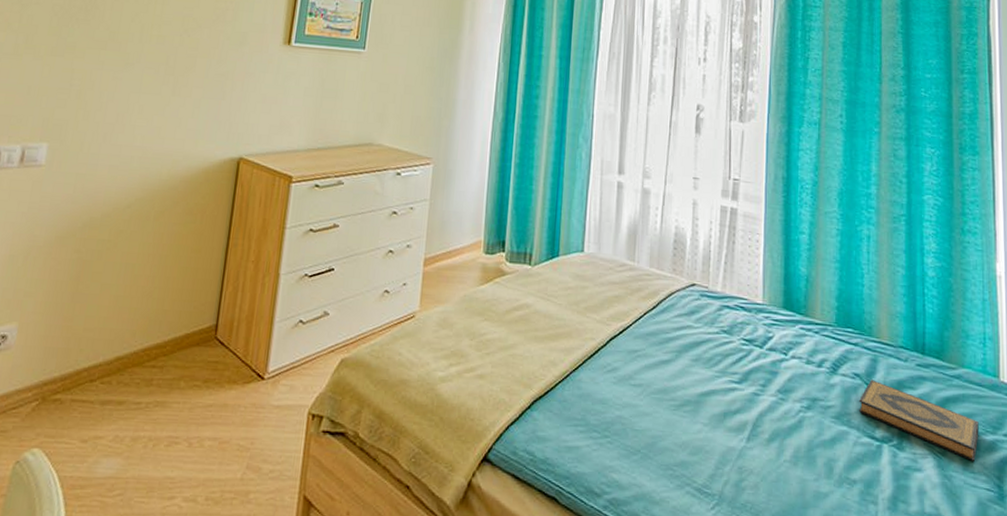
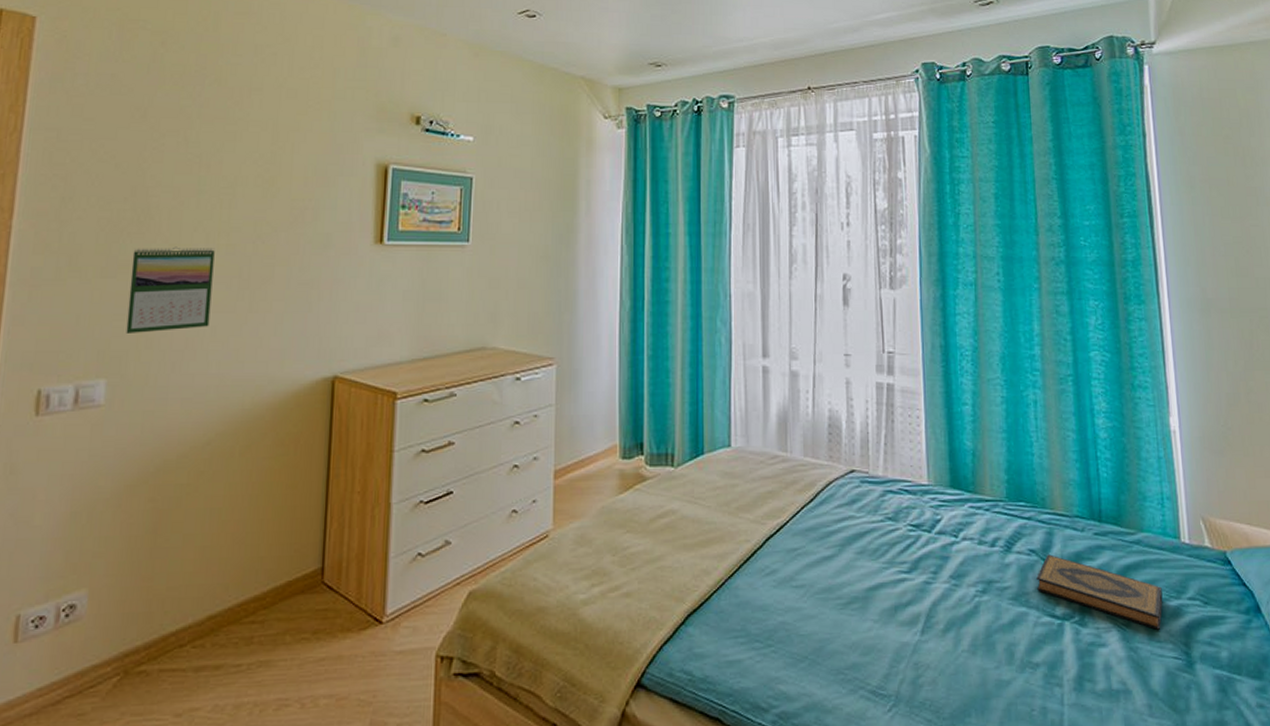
calendar: none [68,32,148,106] -> present [126,246,215,333]

